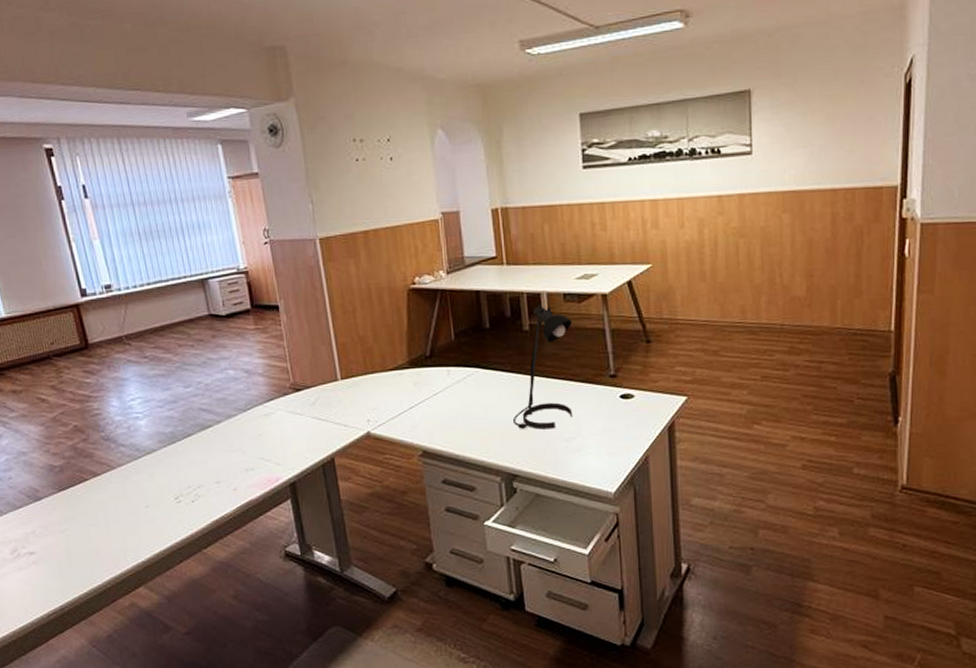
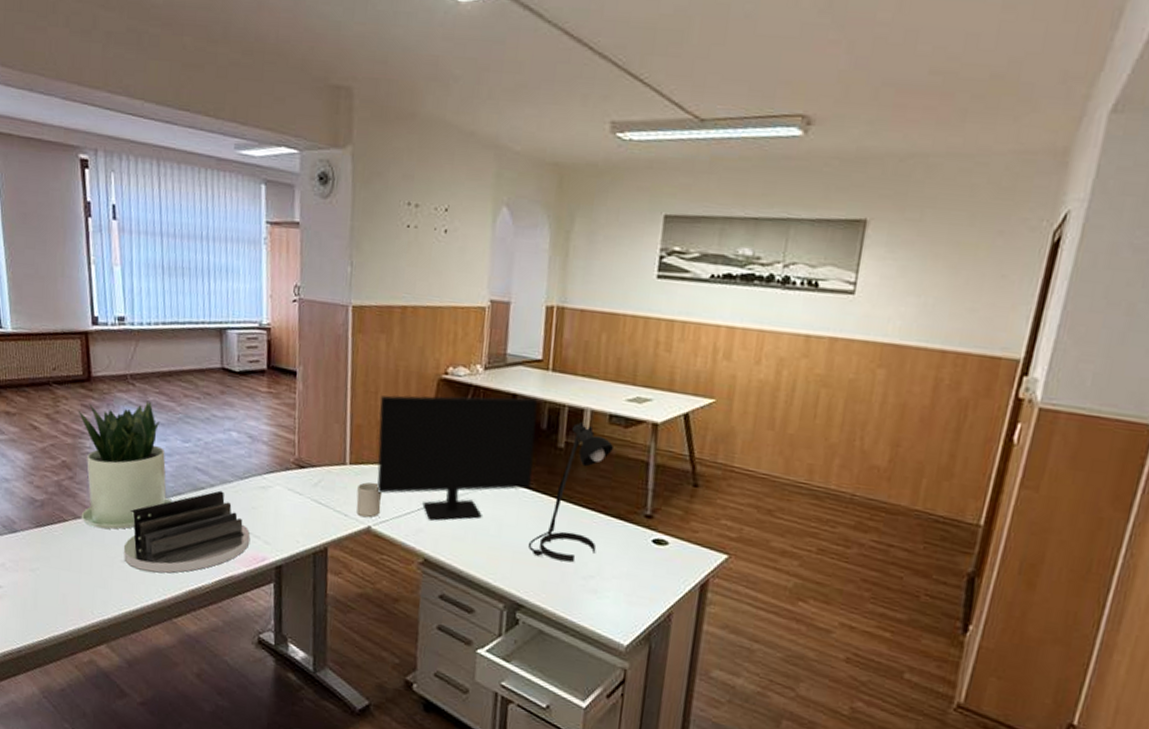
planter: none [81,356,183,481] -> present [78,400,172,530]
desk organizer: none [145,425,262,511] -> present [123,490,251,574]
mug: none [352,391,377,425] -> present [356,482,383,518]
monitor: none [358,291,507,416] -> present [377,394,538,521]

